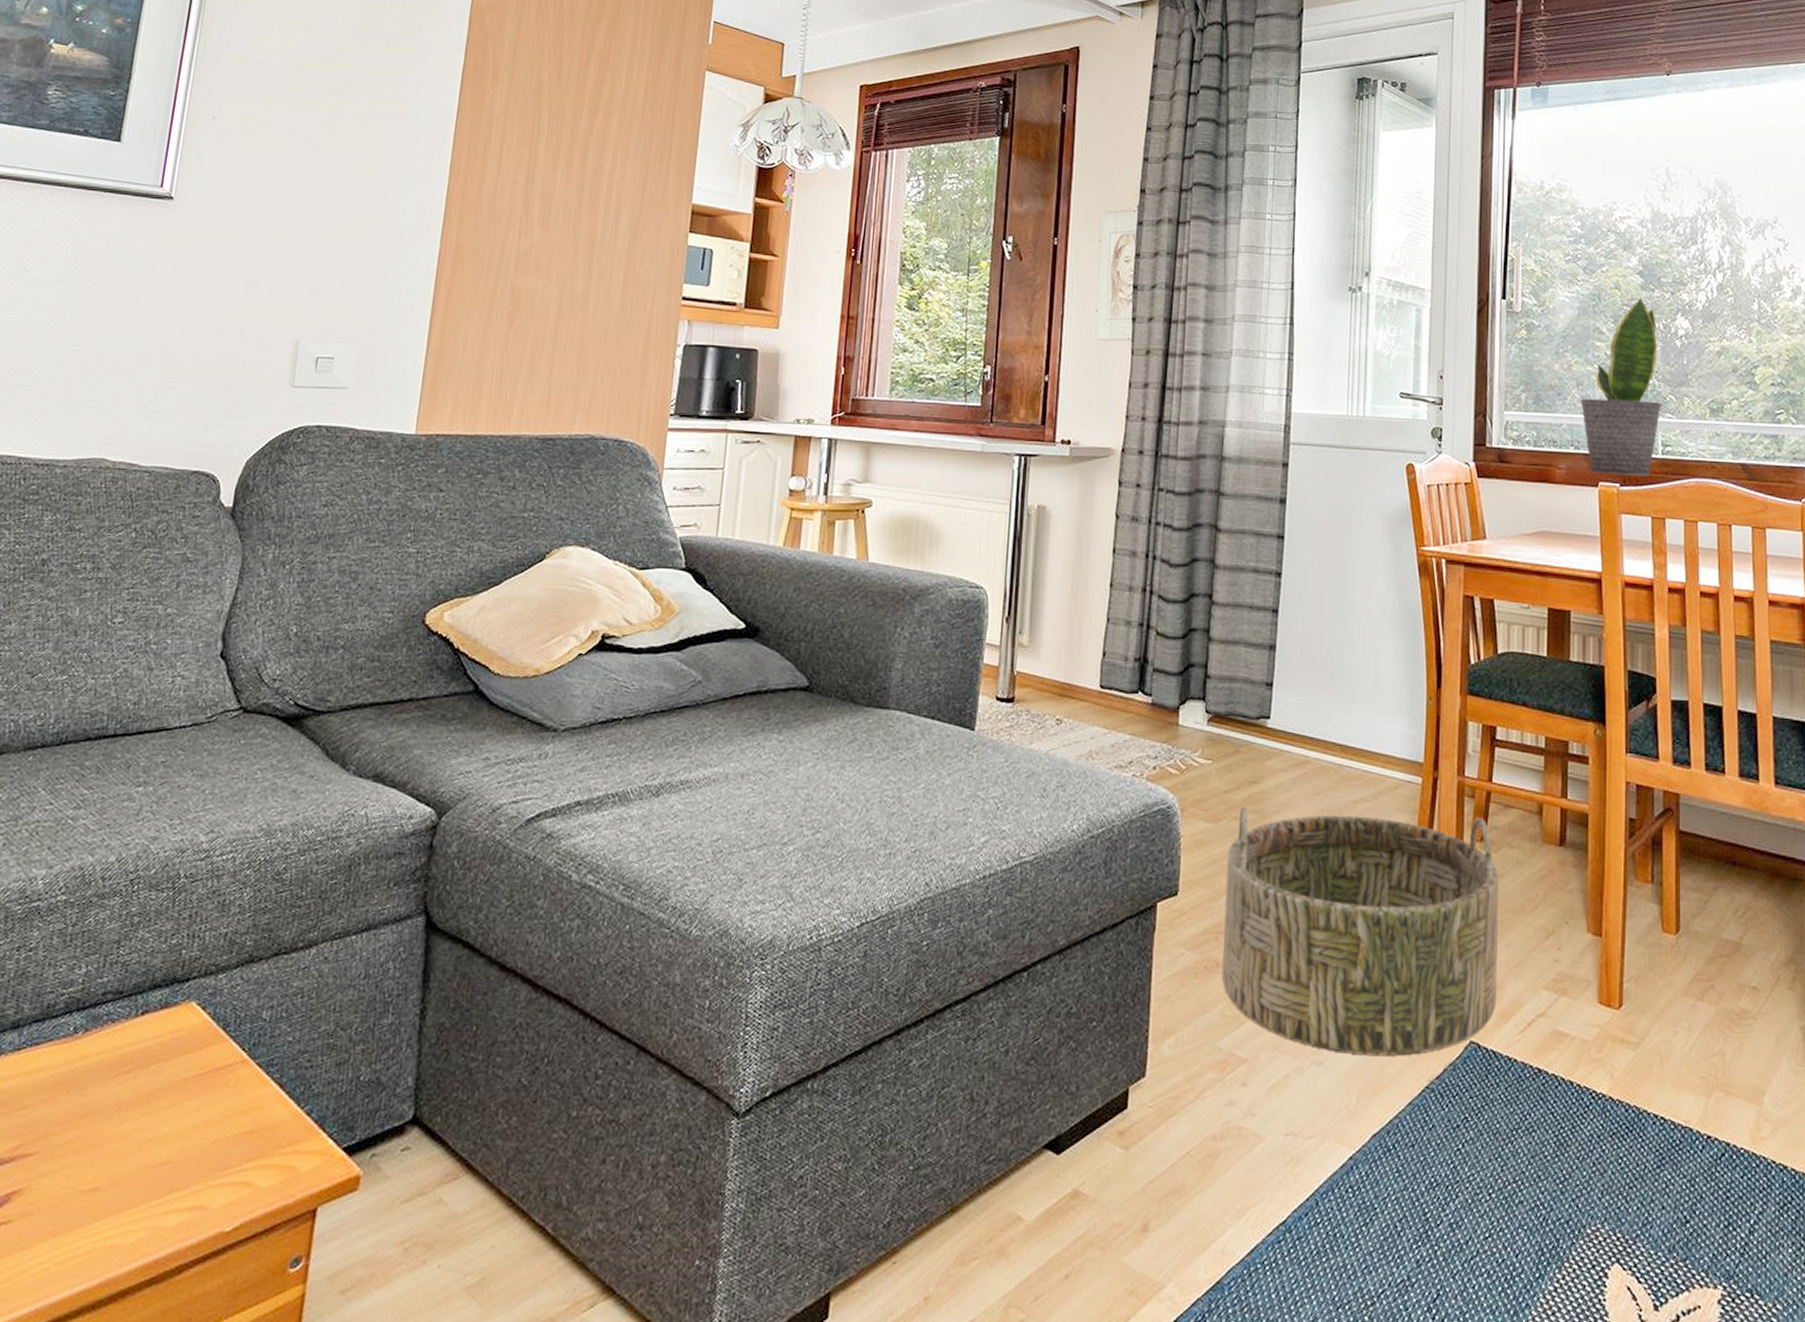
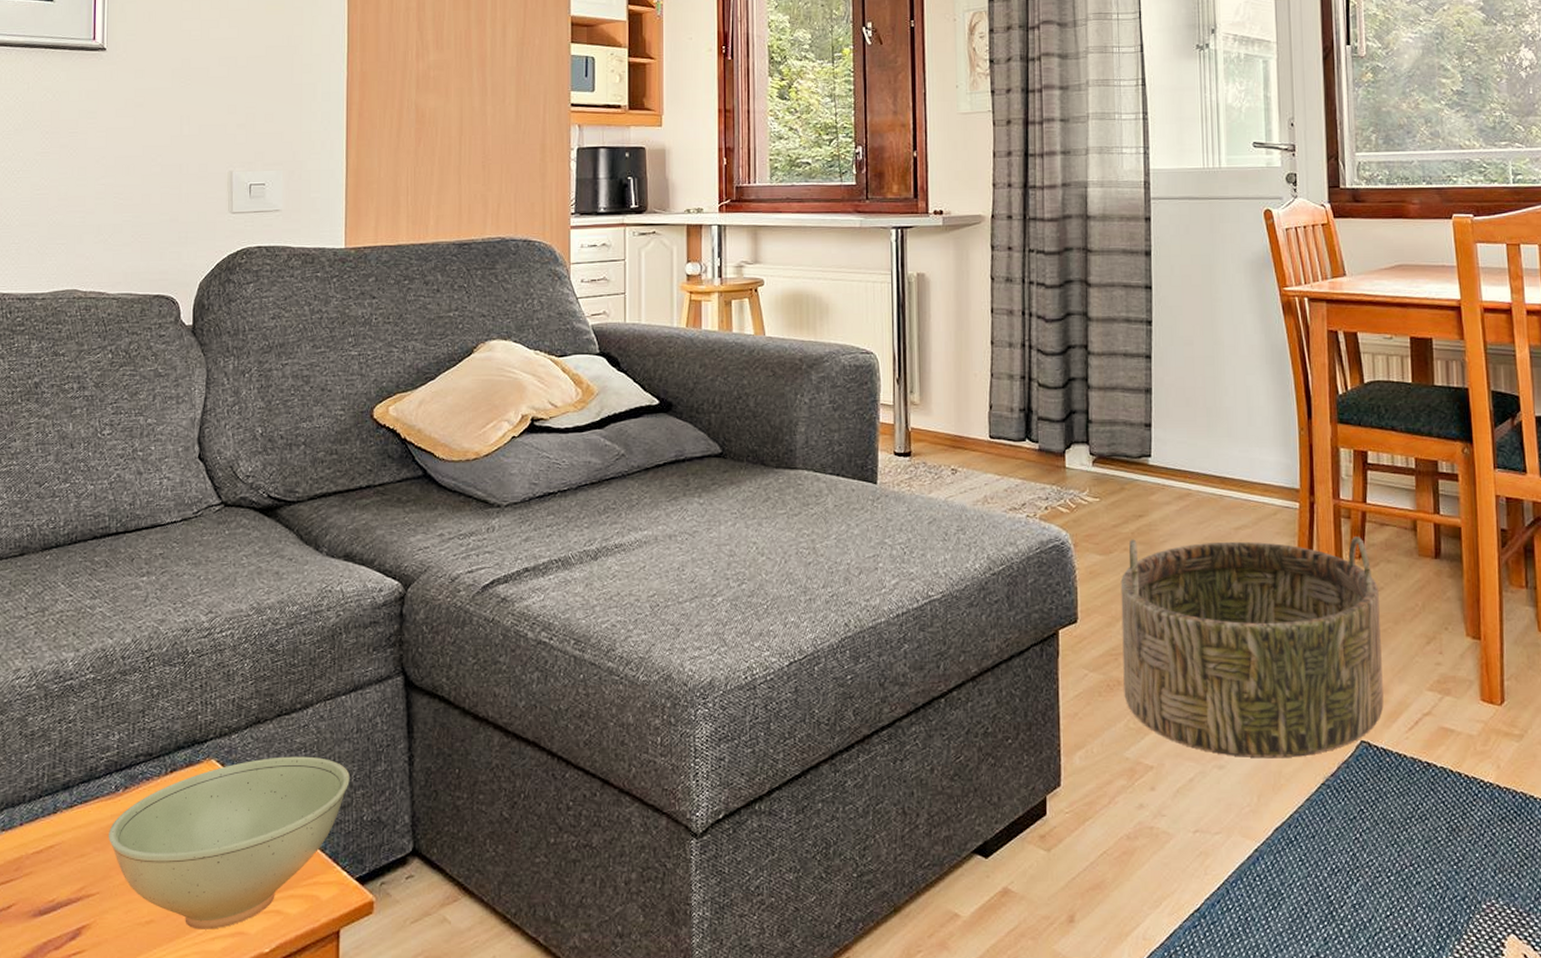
bowl: none [58,1002,351,1202] -> present [109,756,350,929]
potted plant: present [1580,297,1663,477] -> none [1429,32,1511,207]

